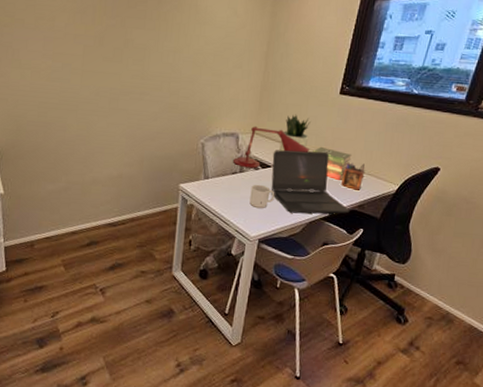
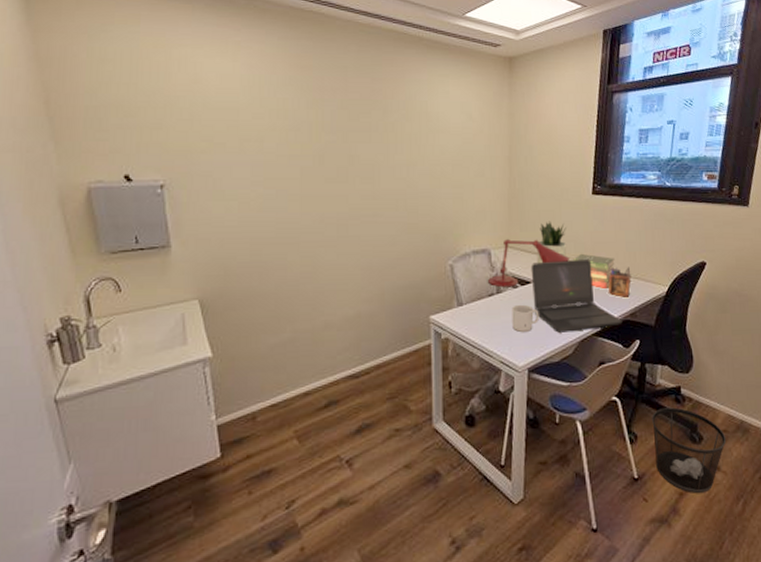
waste bin: none [360,290,430,366] -> present [652,407,727,494]

